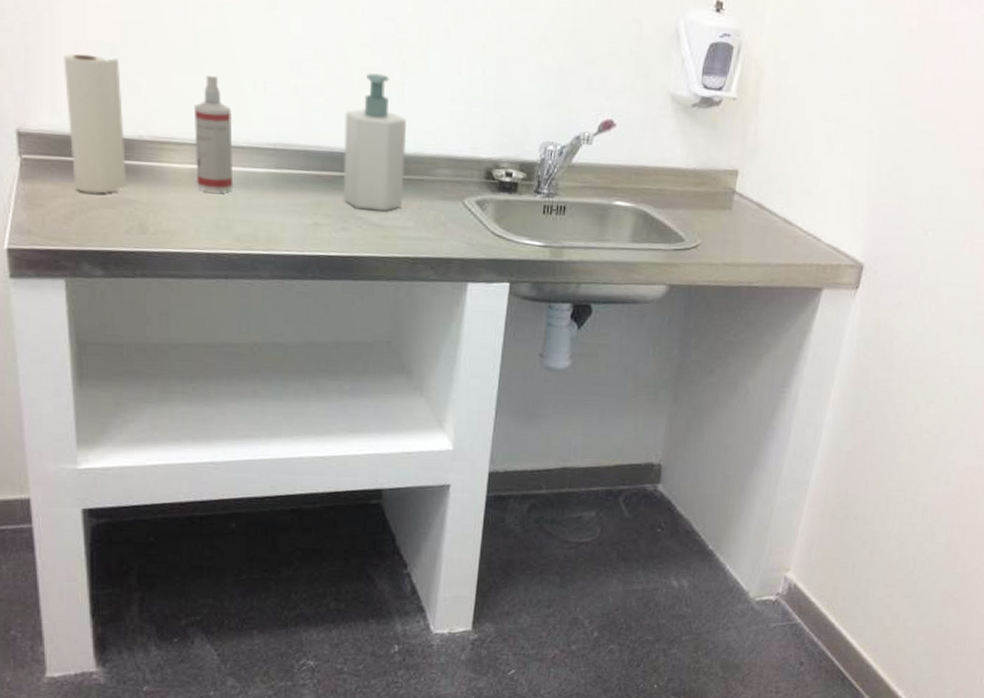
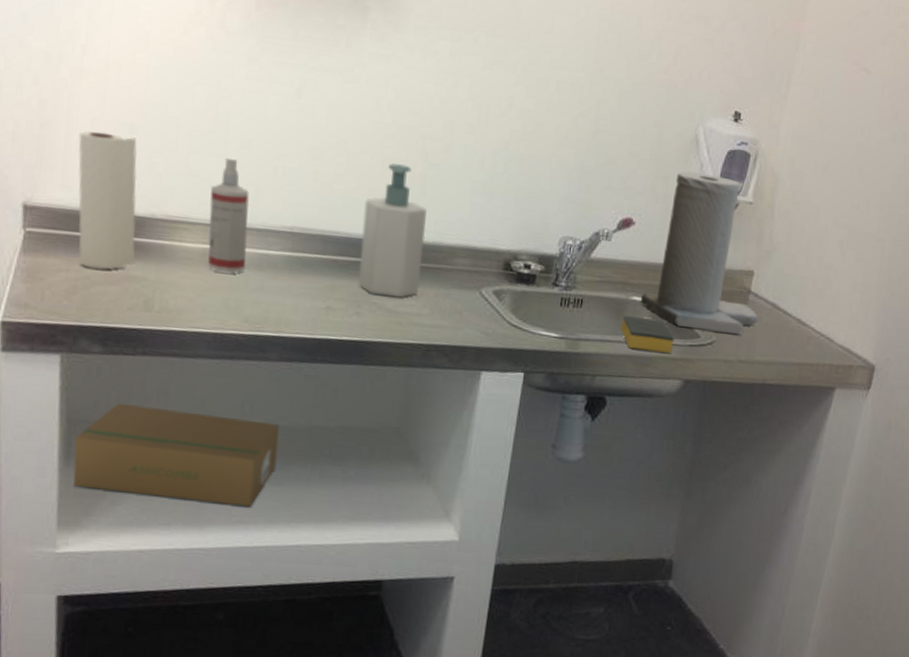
box: none [85,324,277,422] -> present [73,402,280,508]
sponge: none [603,220,659,258] -> present [620,315,675,353]
paper towel: none [623,67,743,237] -> present [640,171,758,335]

